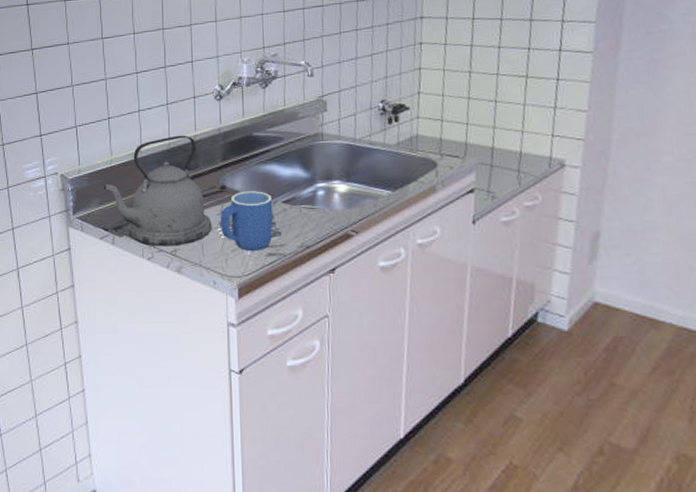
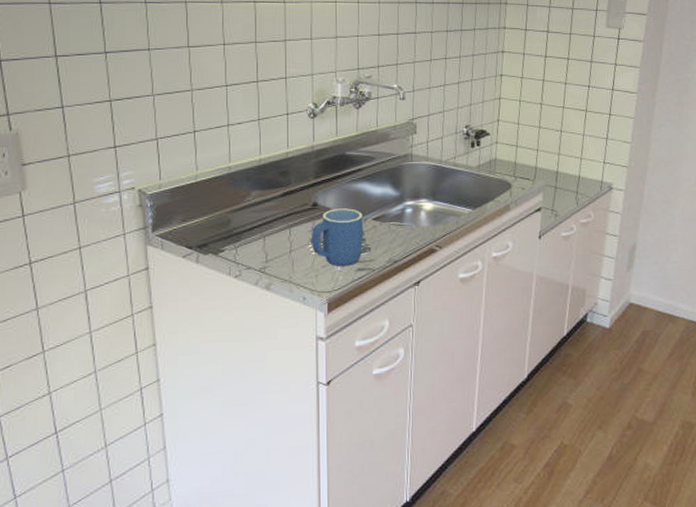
kettle: present [103,135,212,247] -> none [187,151,303,264]

